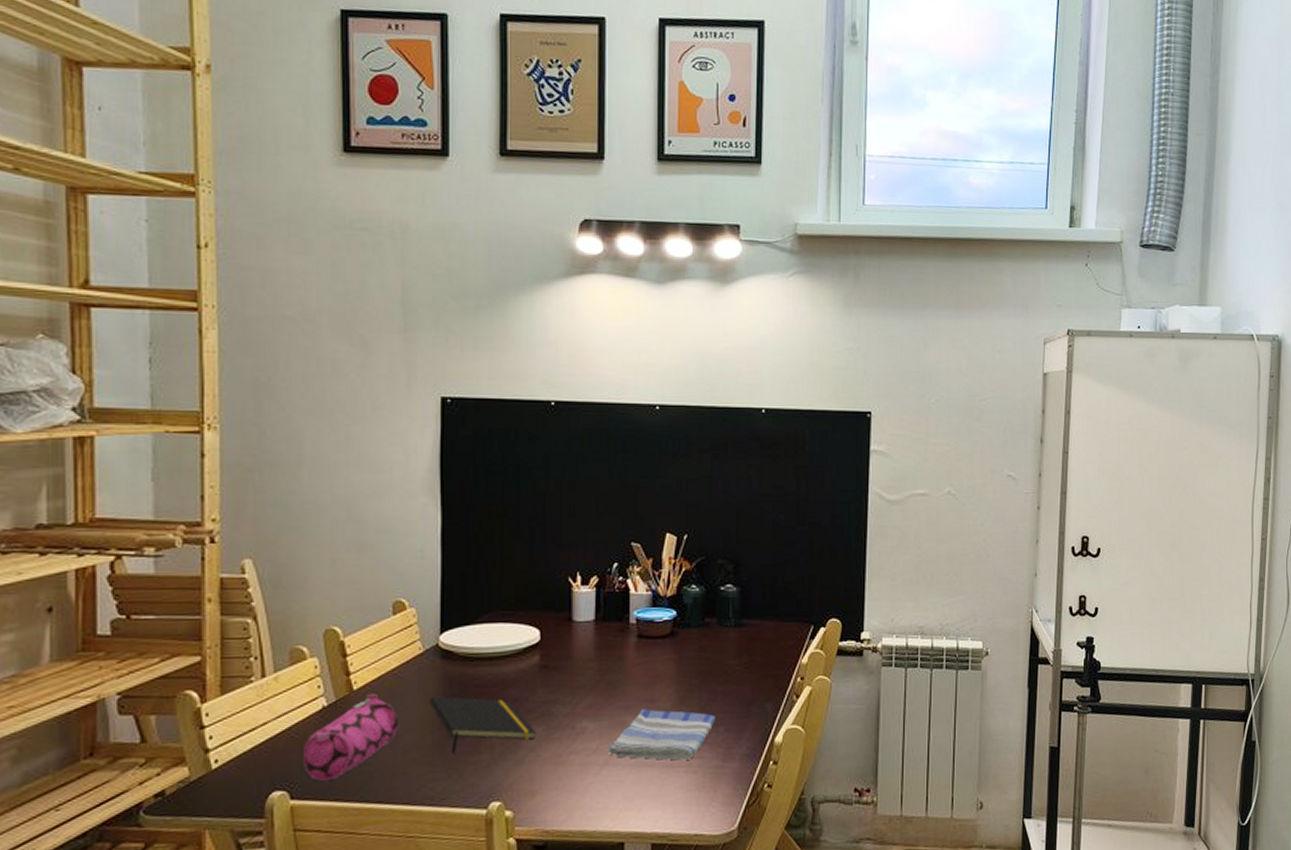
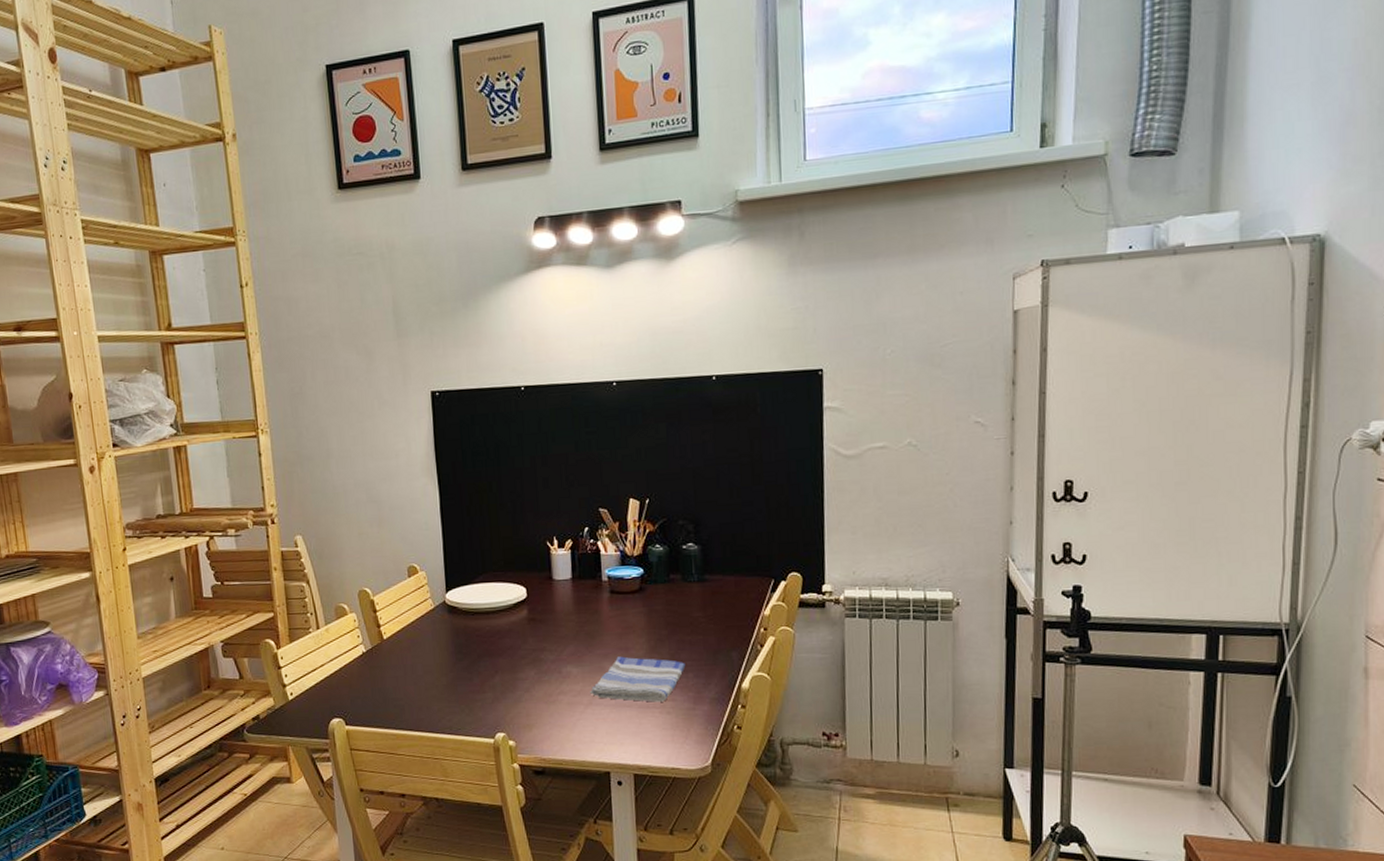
pencil case: present [304,693,399,782] -> none [351,641,421,712]
notepad: present [430,696,535,753] -> none [442,644,529,692]

